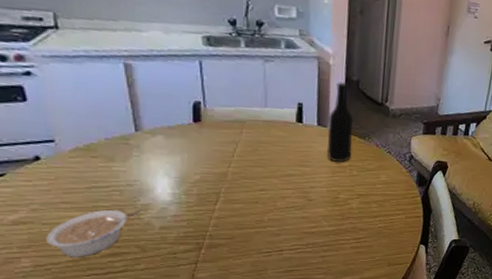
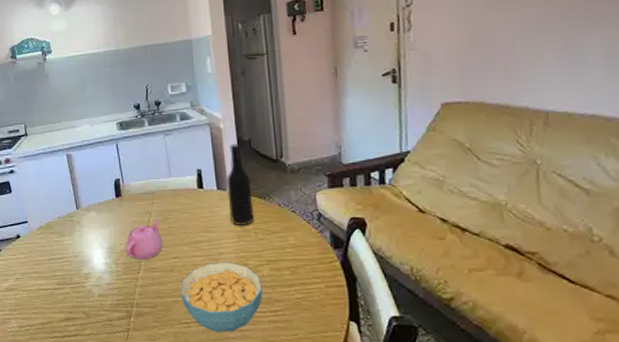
legume: present [46,210,141,257] -> none [25,278,84,321]
teapot: none [200,148,249,192] -> present [125,218,163,260]
cereal bowl: none [264,195,350,260] -> present [180,261,263,333]

